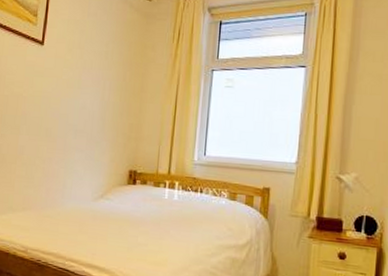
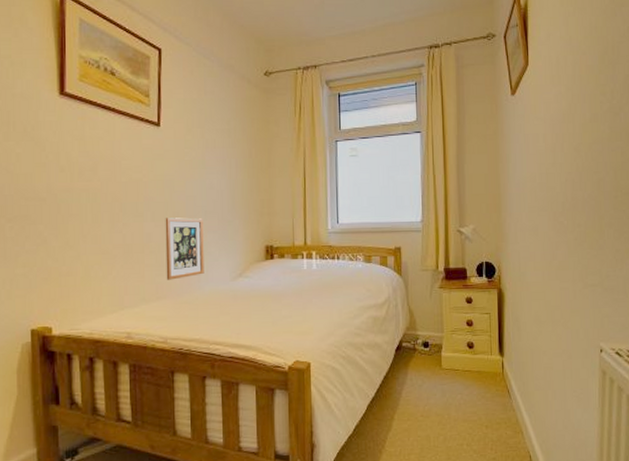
picture frame: none [33,133,73,193] -> present [165,217,204,280]

